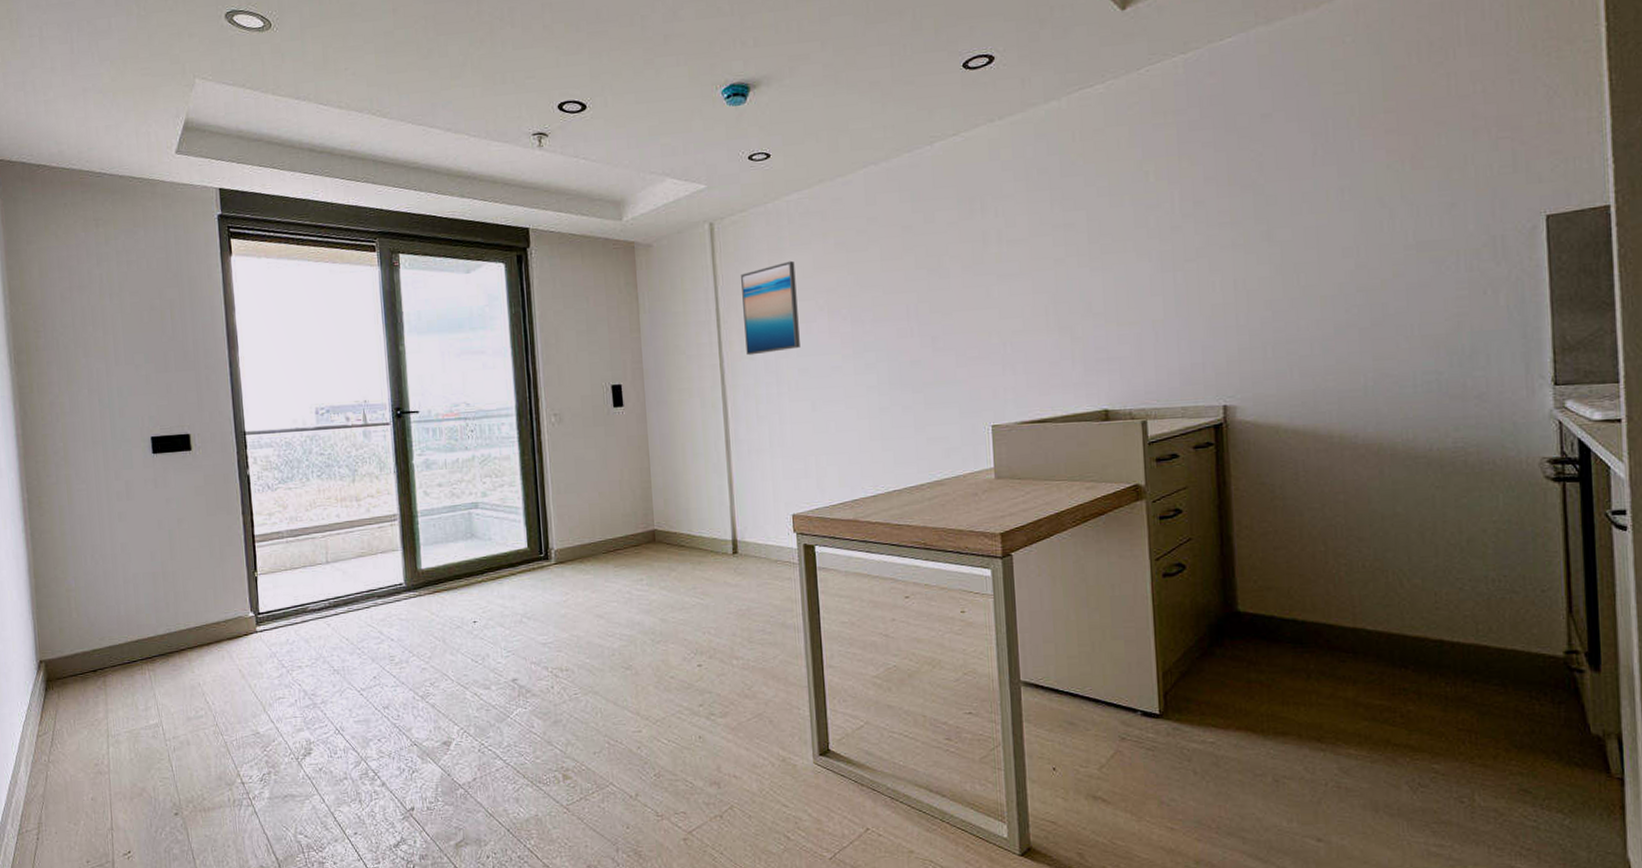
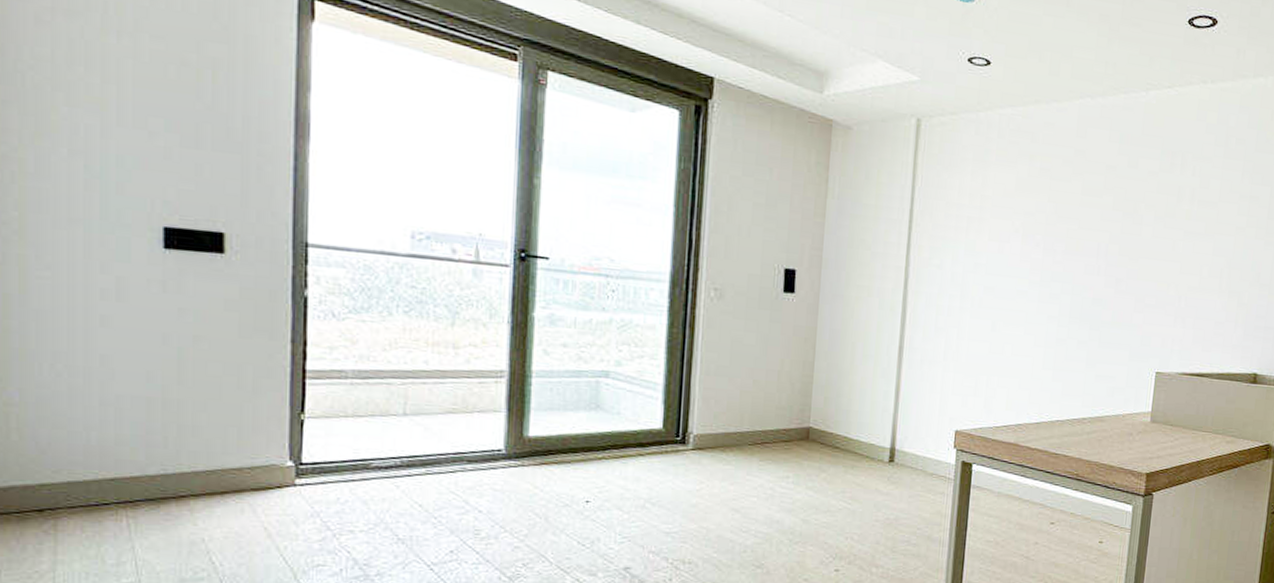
wall art: present [741,260,800,356] -> none [934,175,998,266]

